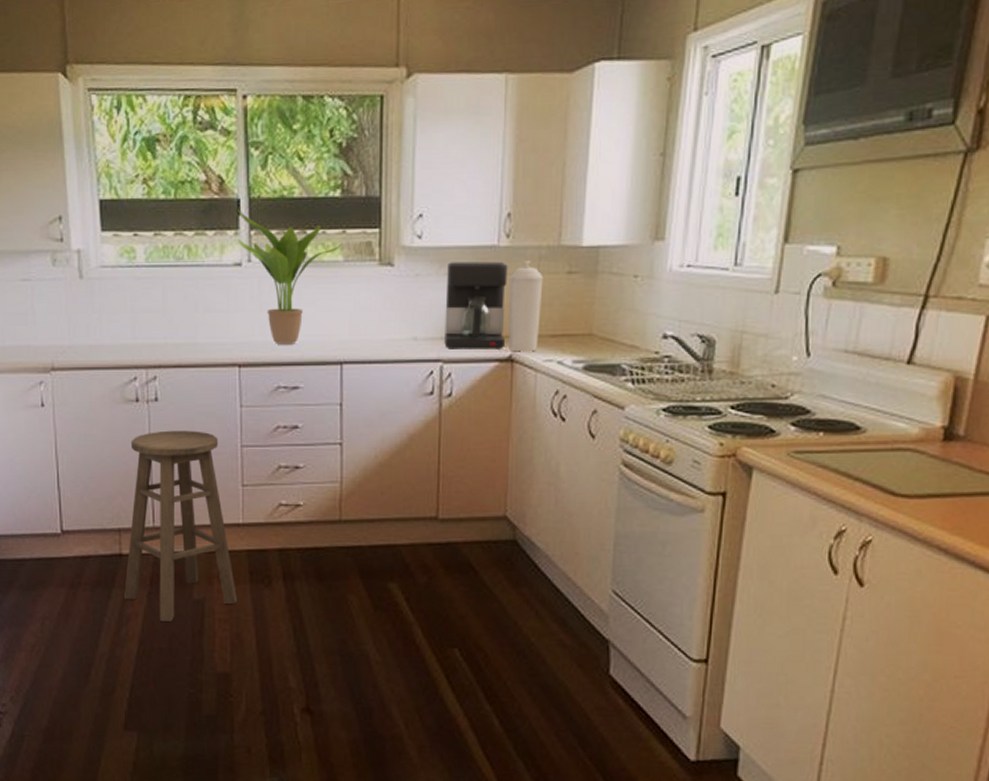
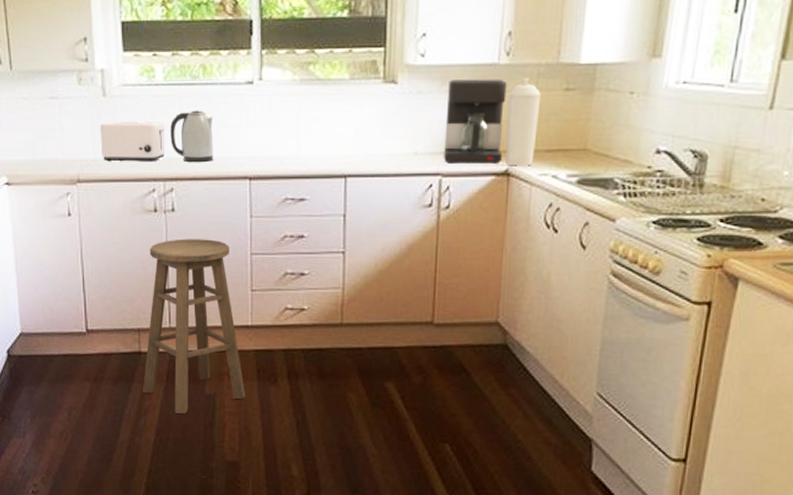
toaster: none [76,304,148,348] -> present [100,120,166,162]
kettle: none [153,293,200,348] -> present [170,110,214,162]
potted plant: present [238,209,343,345] -> none [250,29,349,159]

